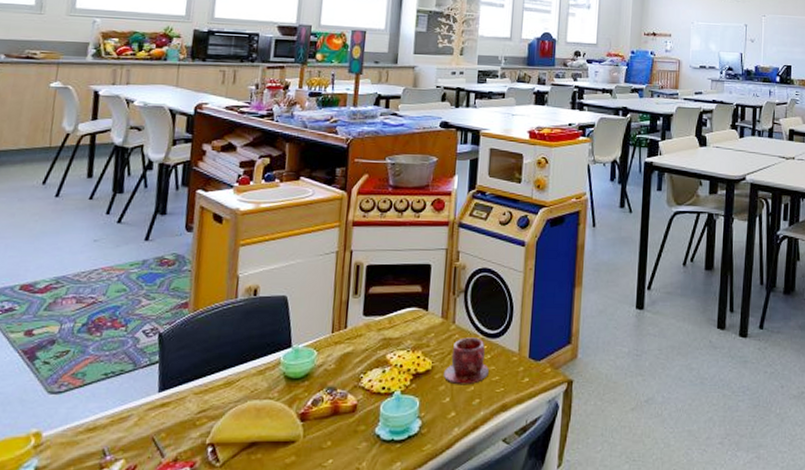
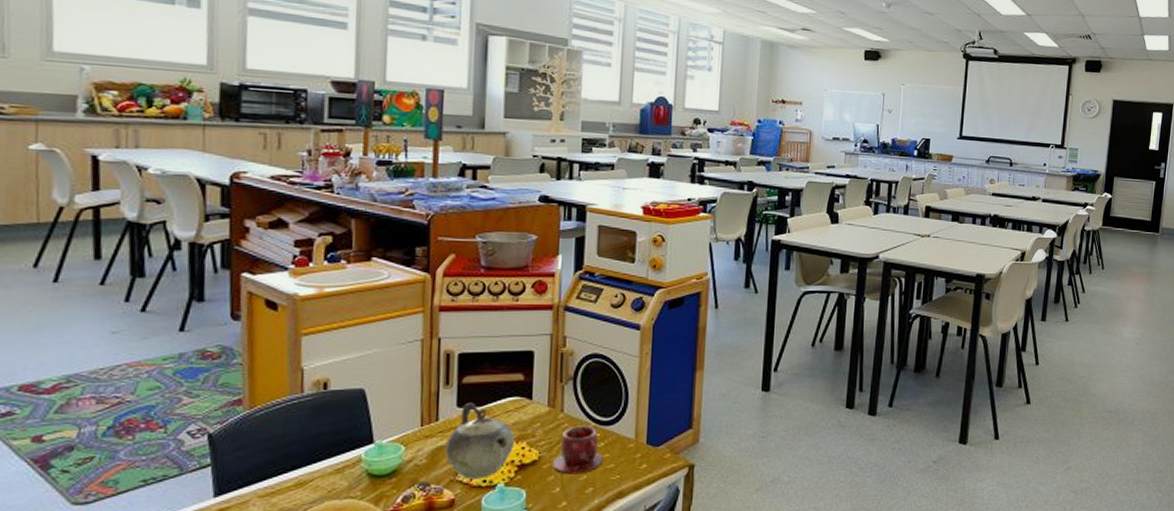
teapot: none [350,311,411,386] -> present [444,402,514,479]

